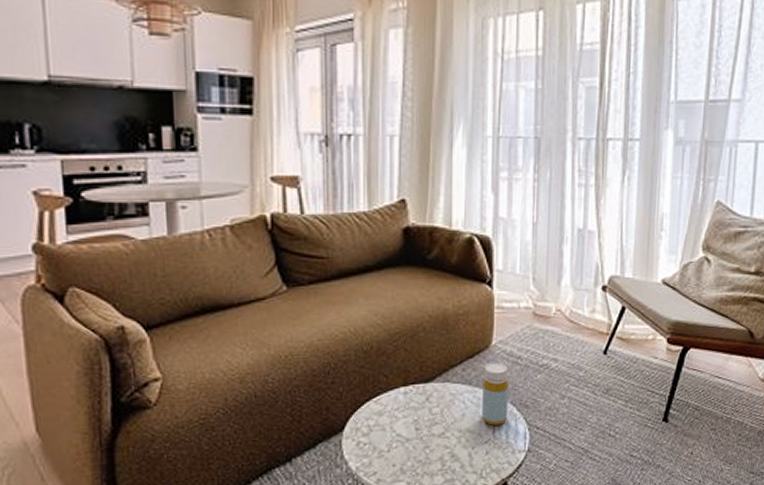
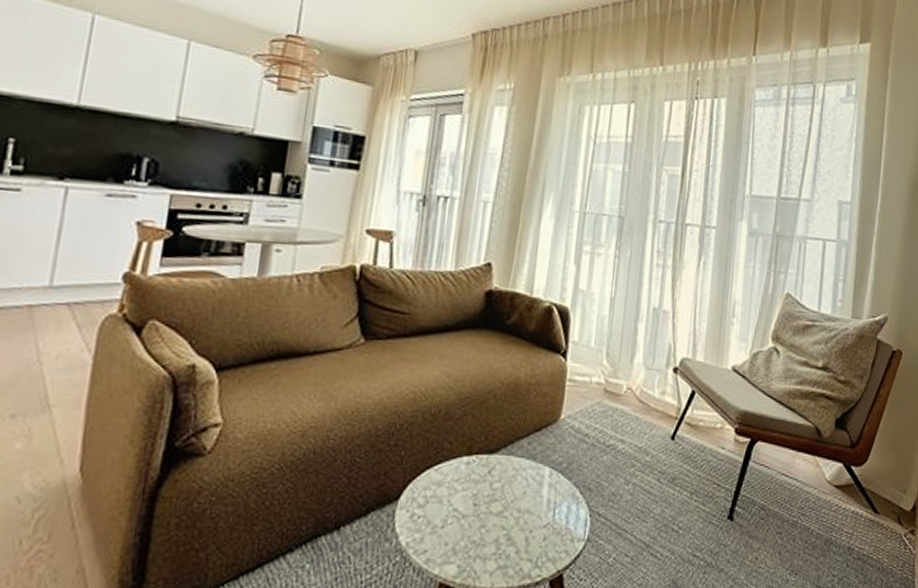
bottle: present [481,361,509,425] -> none [542,437,575,508]

